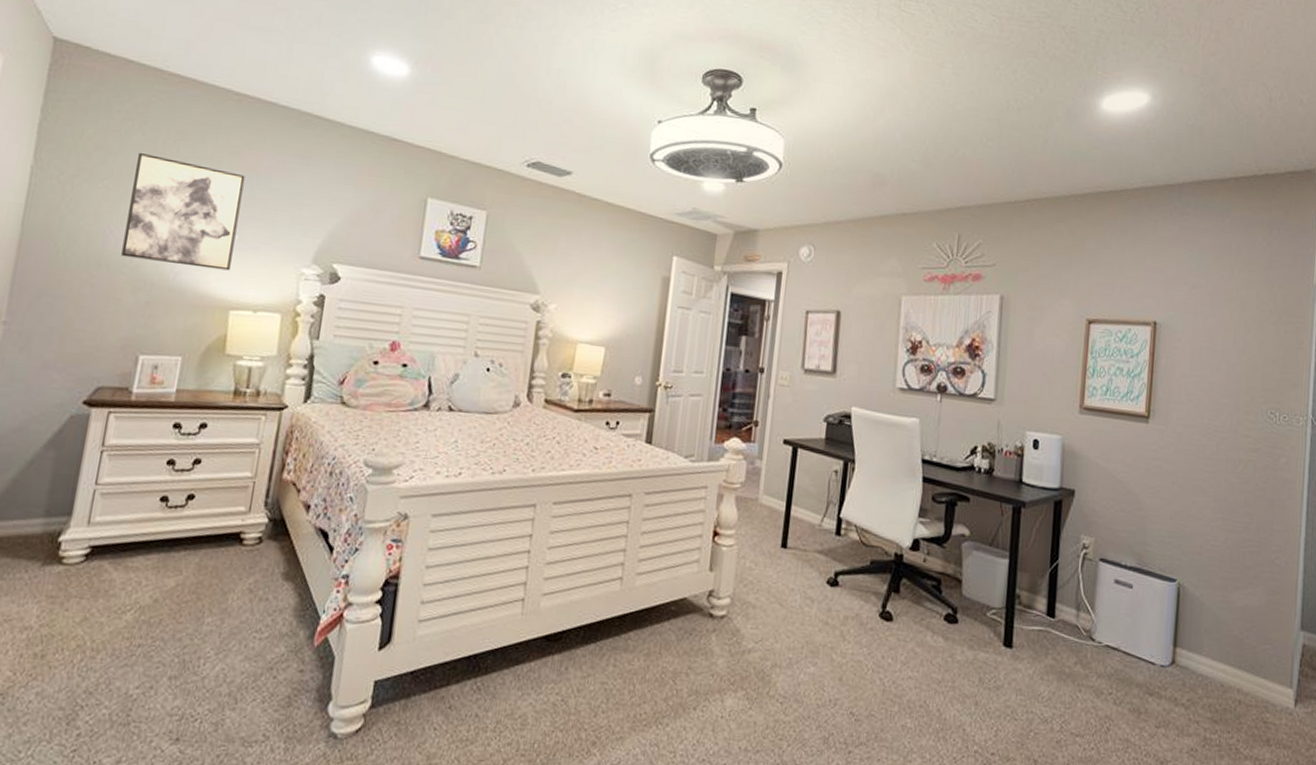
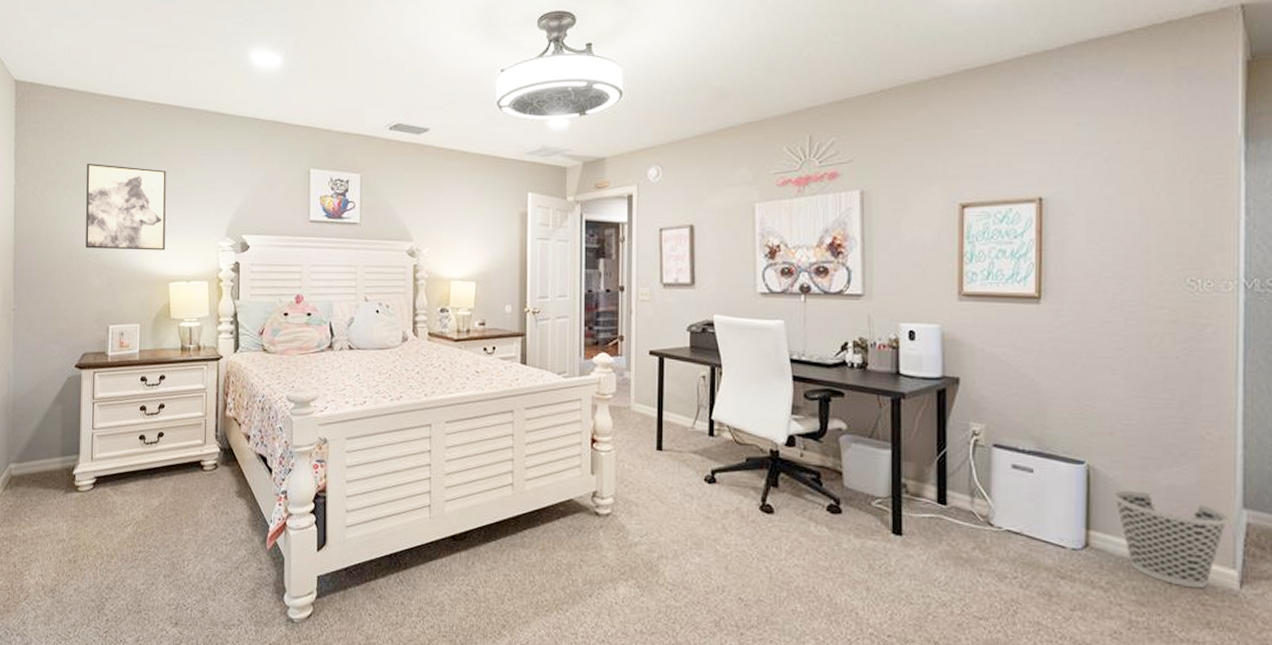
wastebasket: none [1197,608,1289,707] -> present [1112,490,1229,589]

